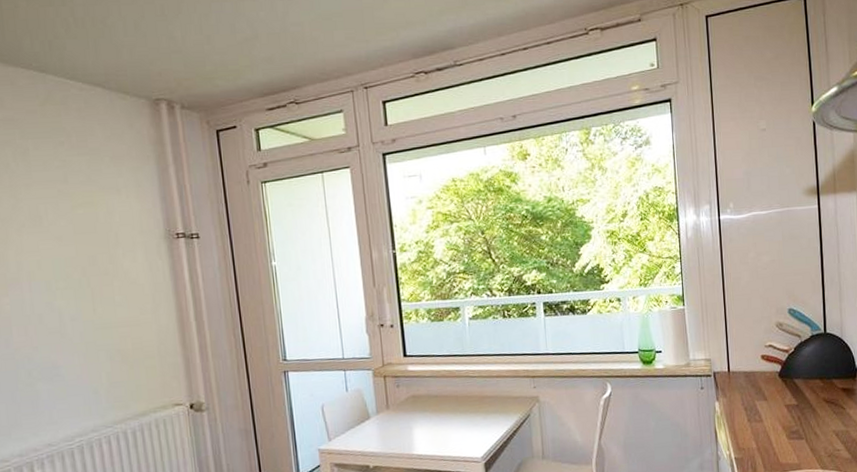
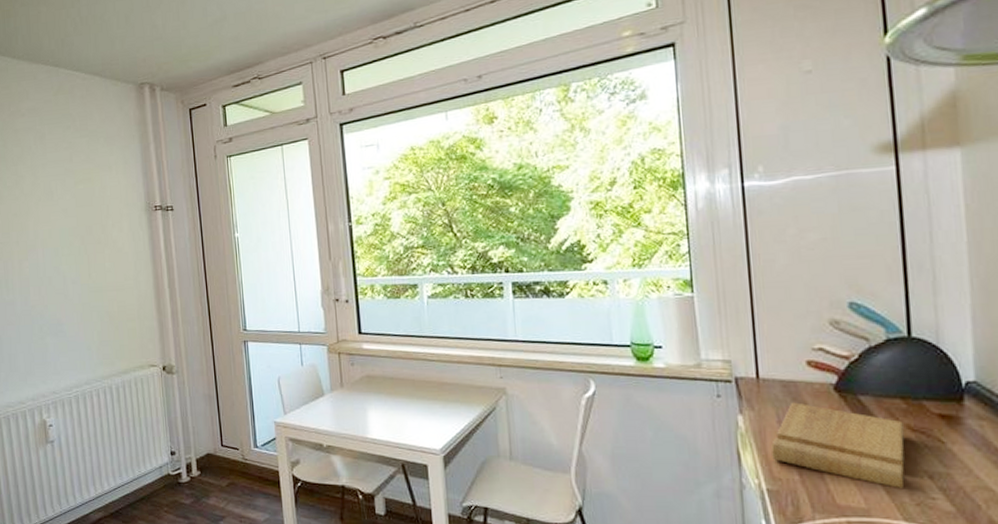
cutting board: none [738,388,822,446] -> present [771,402,905,488]

